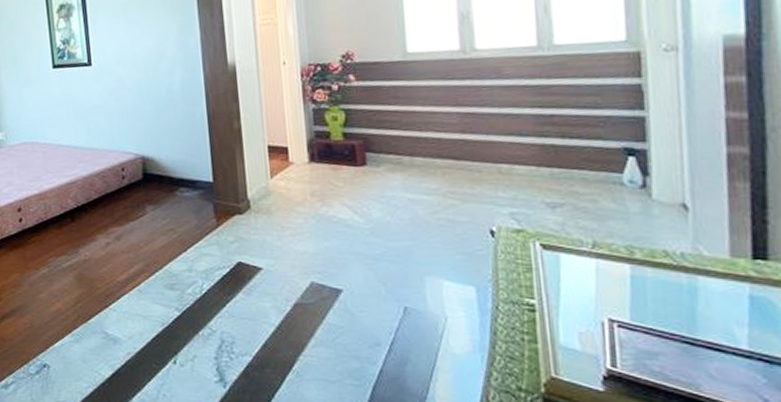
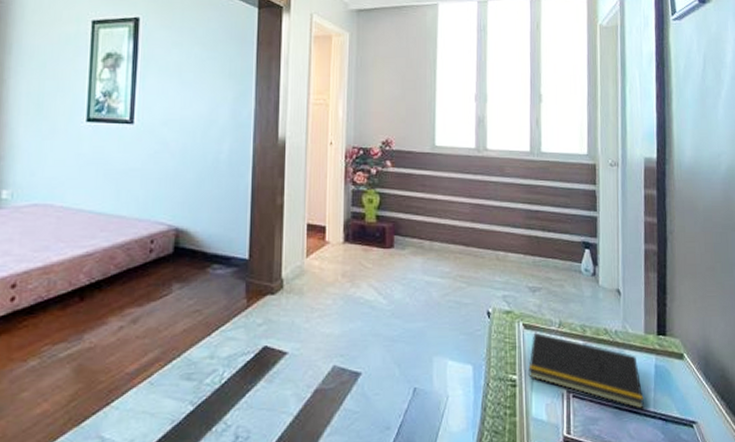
notepad: none [551,253,732,347] -> present [528,332,644,409]

